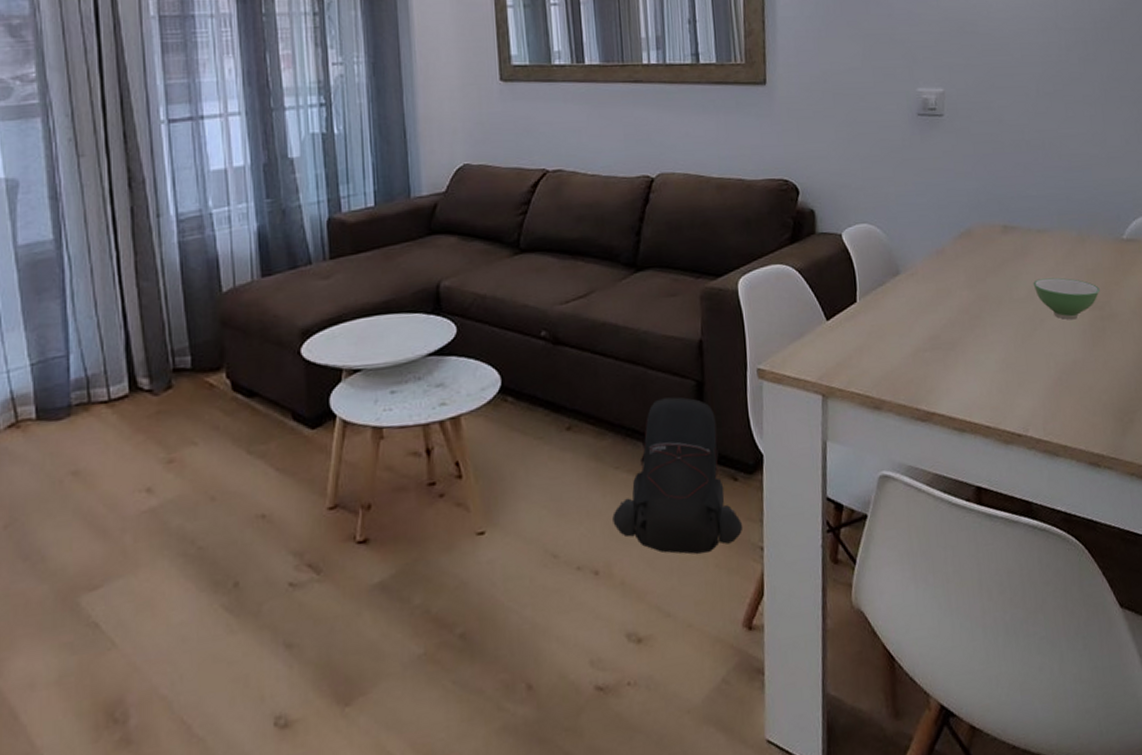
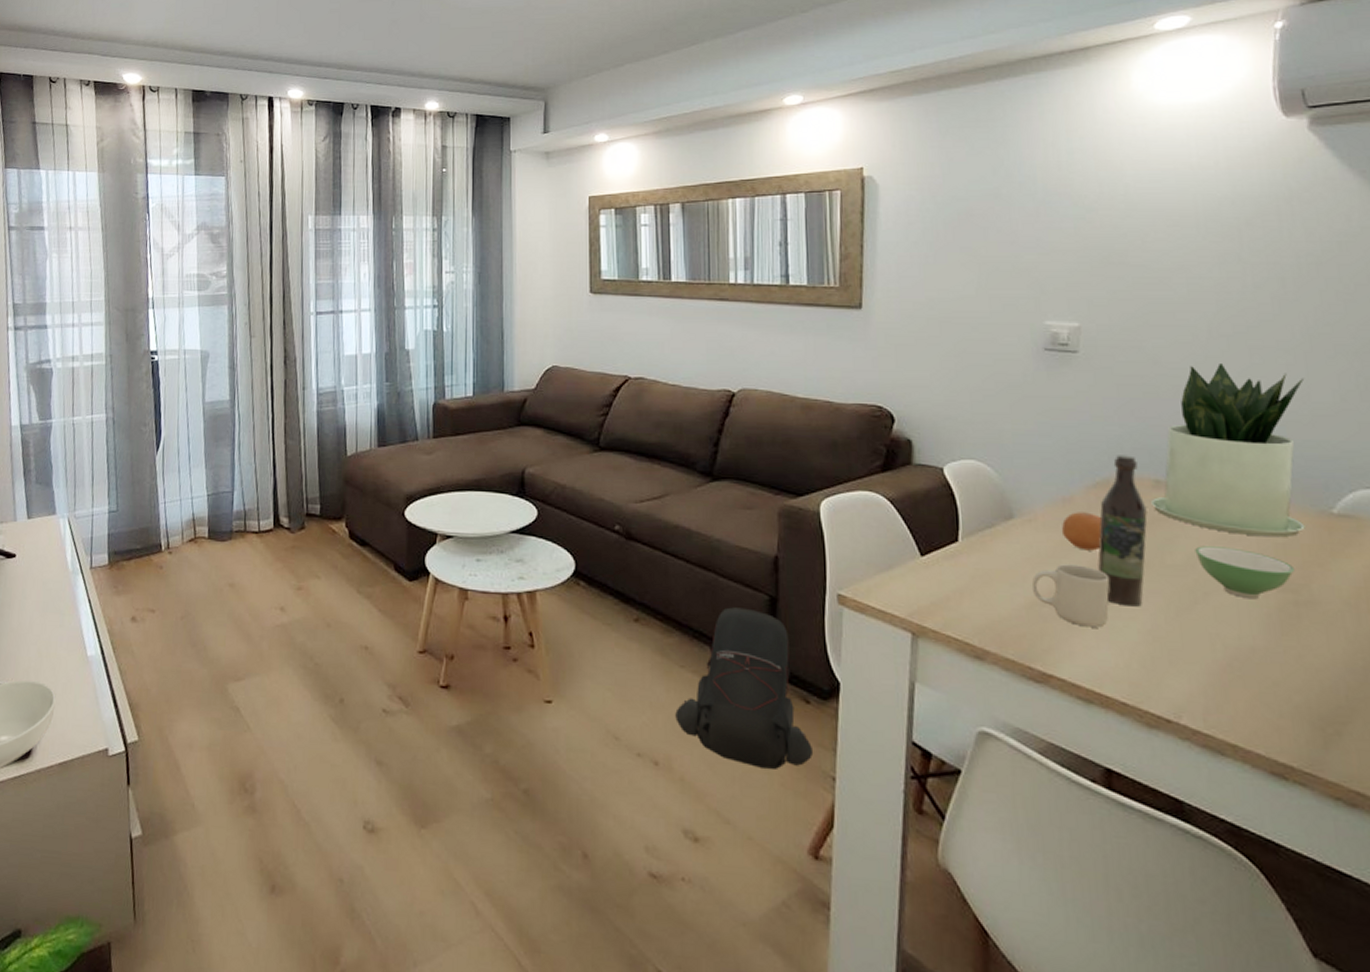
cup: none [915,309,974,365] -> present [1031,564,1110,628]
fruit: none [936,261,967,296] -> present [1061,512,1102,551]
wine bottle: none [964,206,999,341] -> present [1097,455,1148,607]
planter: none [1001,118,1106,266] -> present [1151,364,1305,538]

